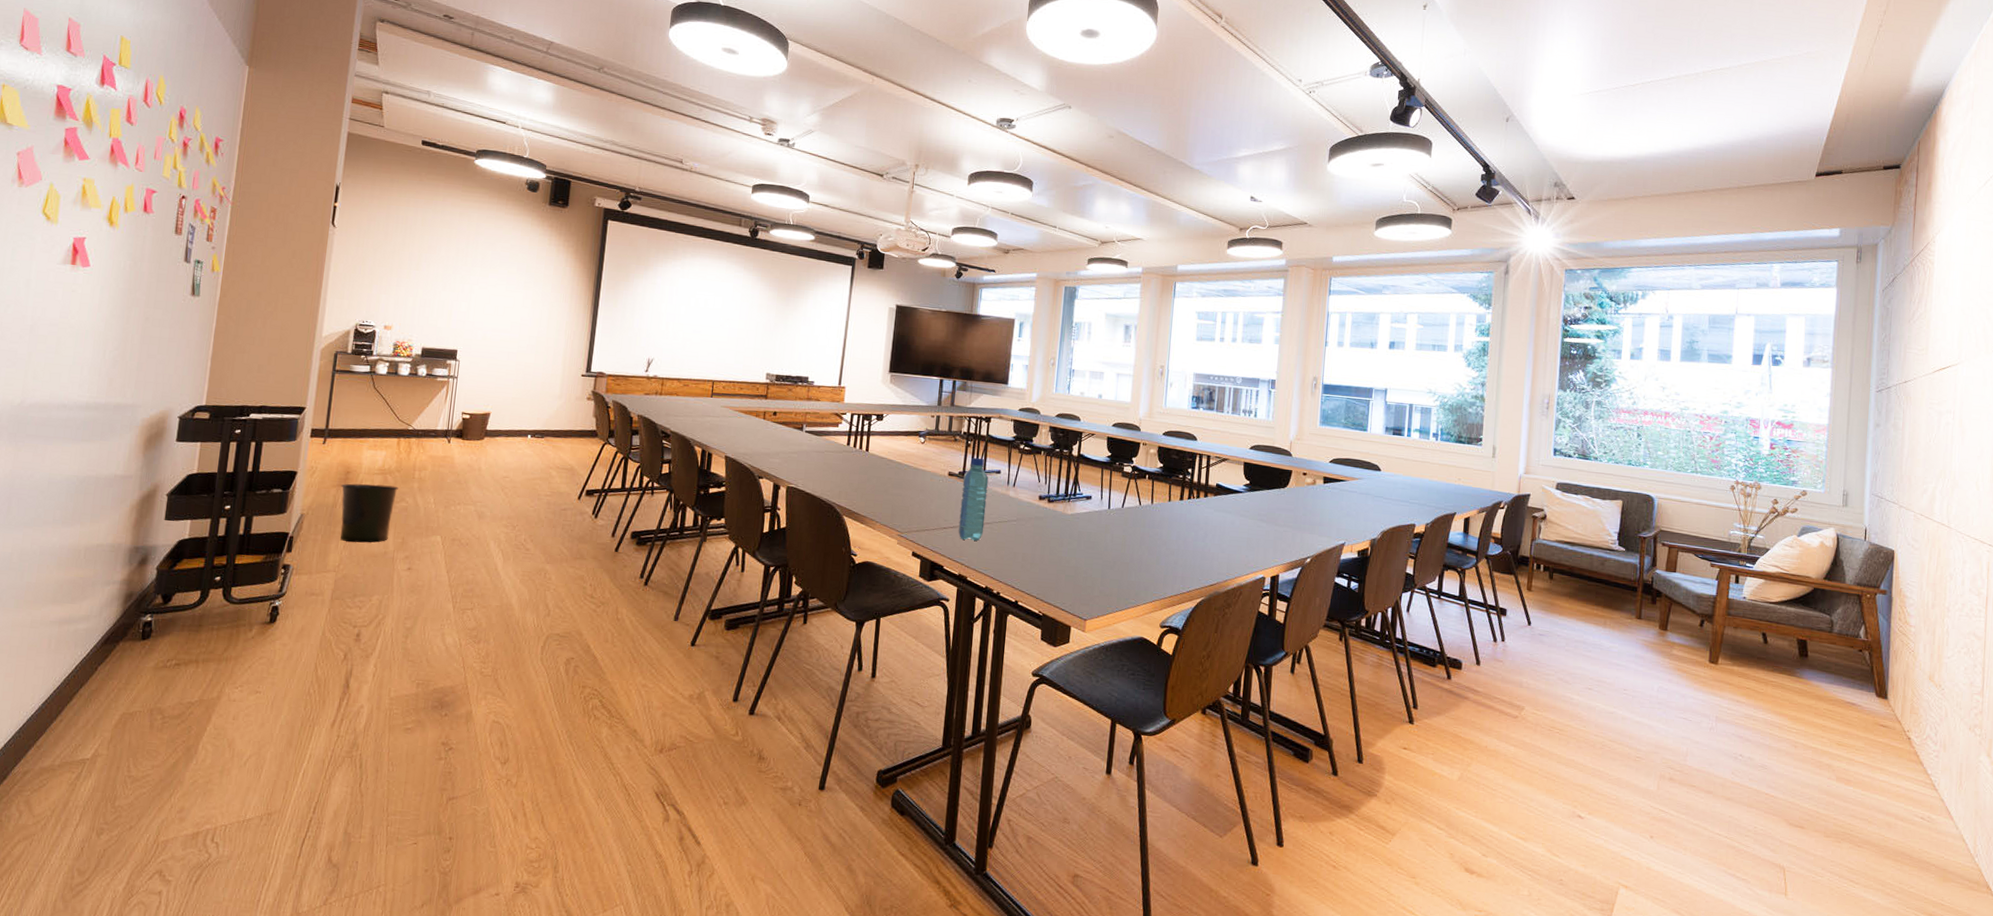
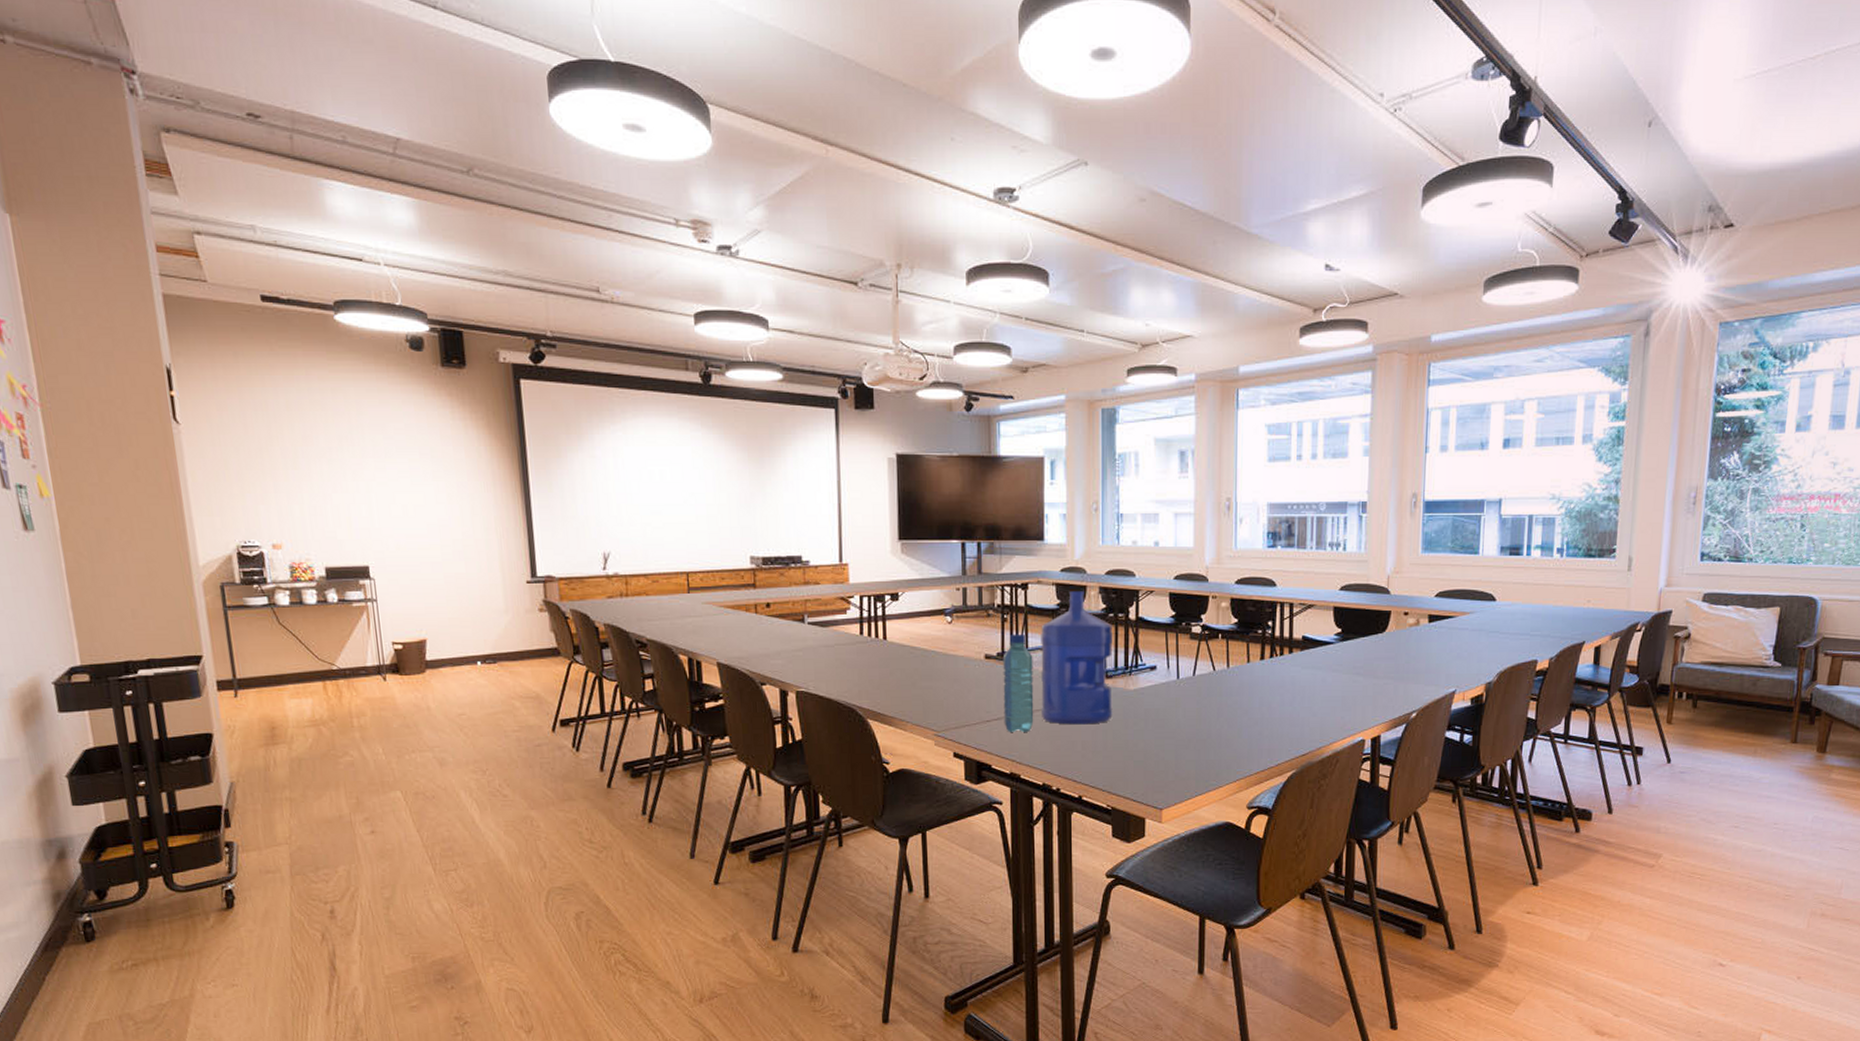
waste bin: present [339,483,398,543] -> none [269,738,340,808]
water jug: none [990,427,1058,540] -> present [1040,591,1113,725]

